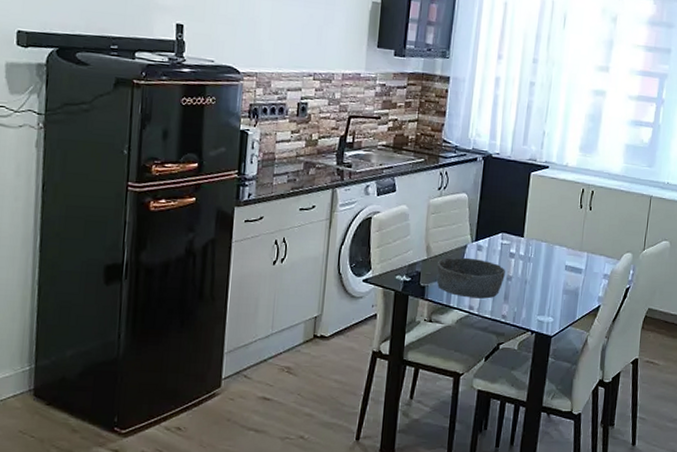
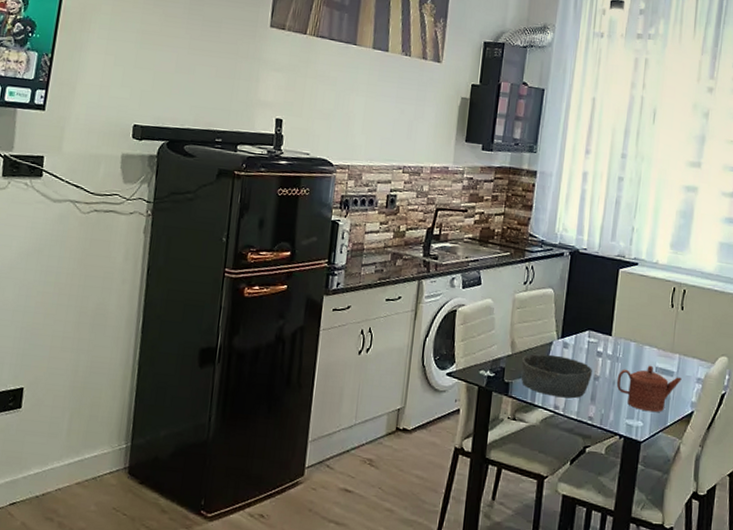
teapot: none [528,263,590,308] -> present [616,365,682,413]

